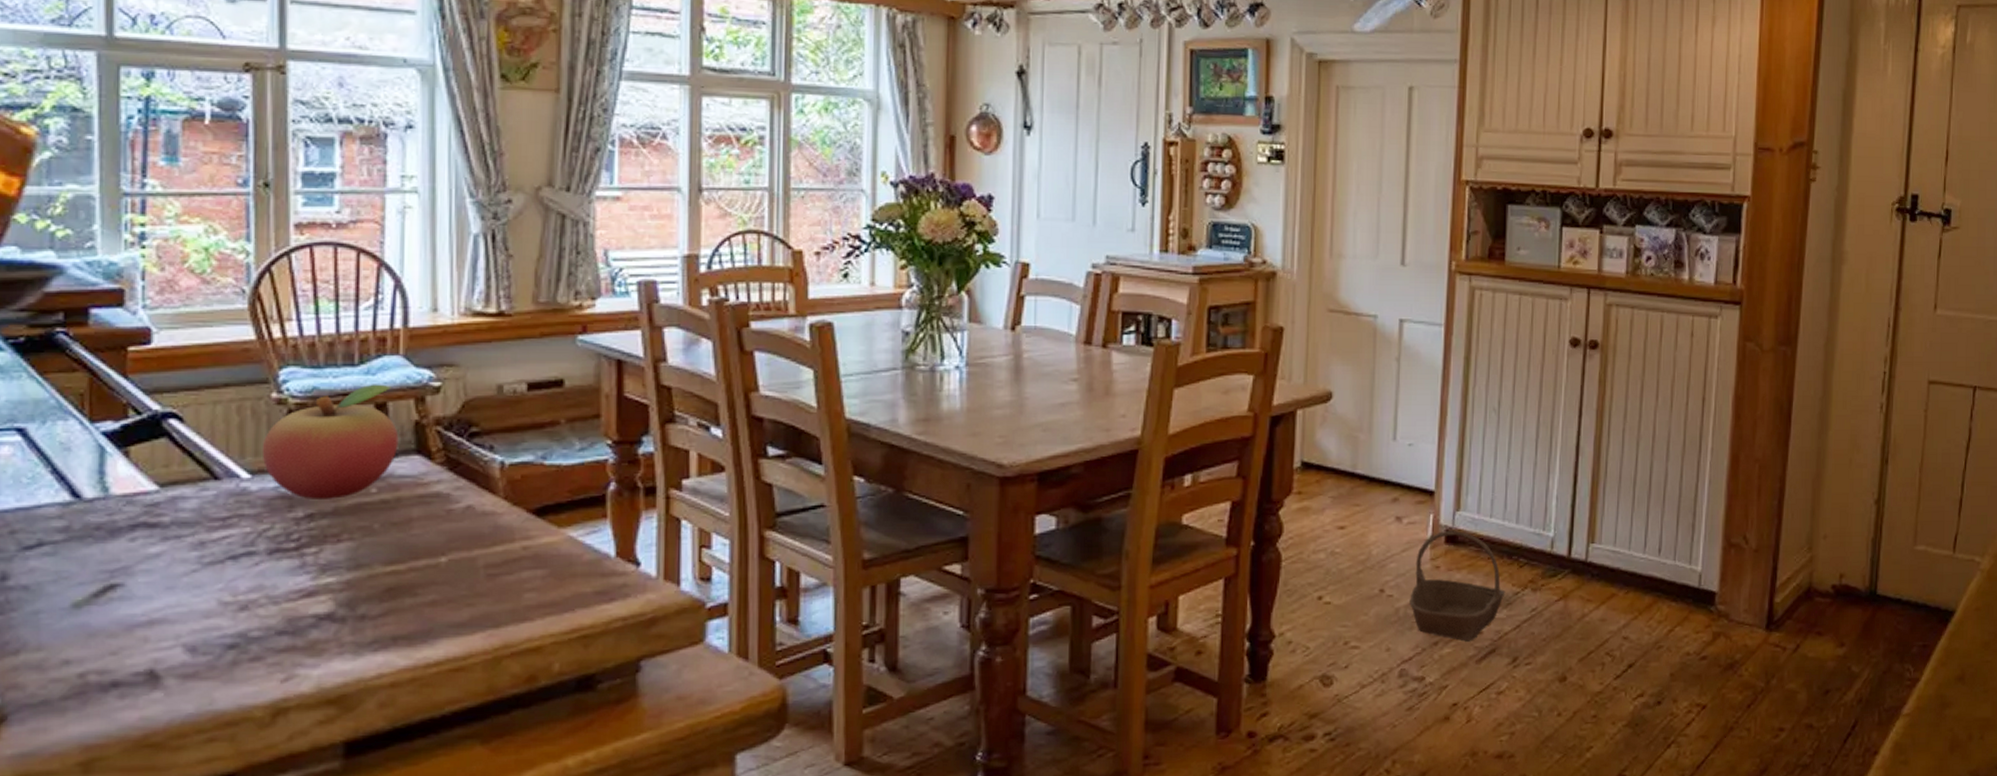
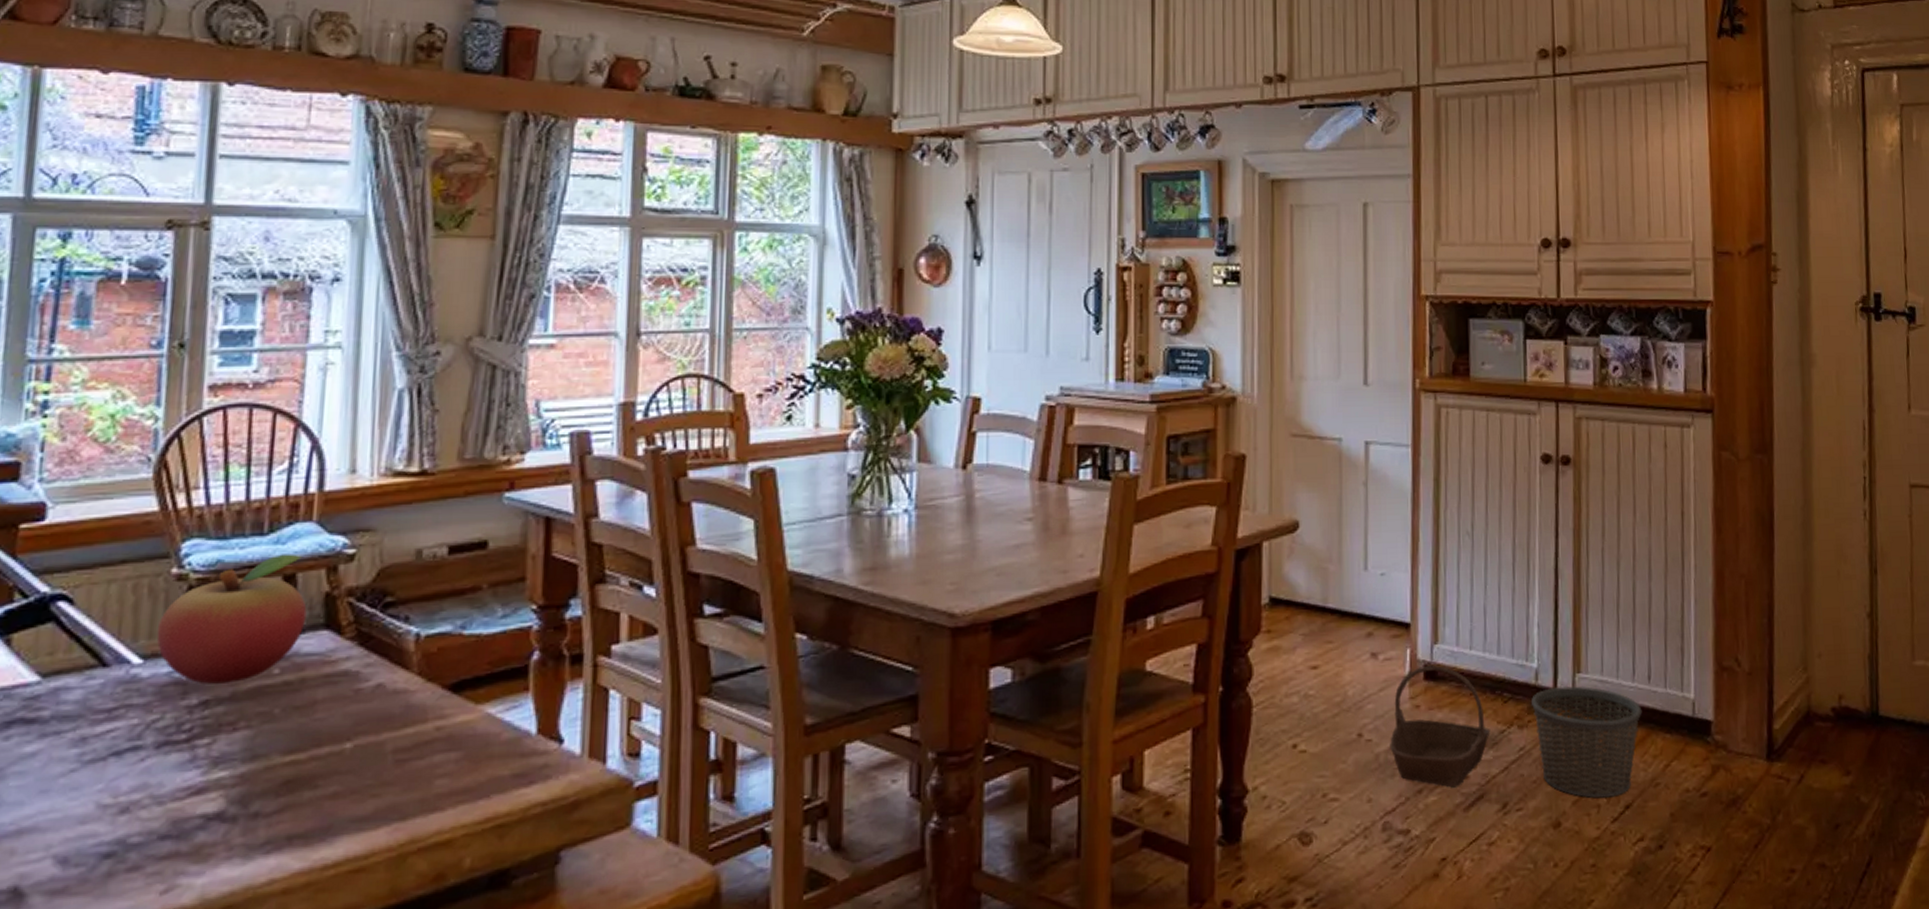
basket: none [1545,555,1651,657] -> present [1530,686,1642,799]

